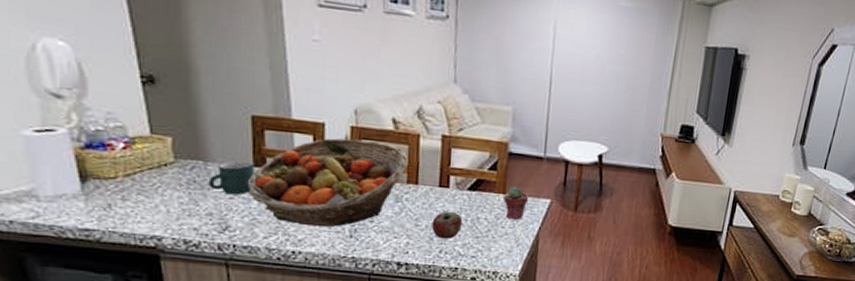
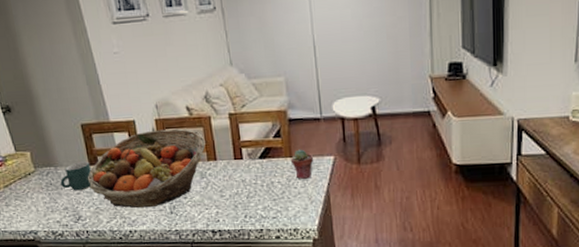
apple: present [431,211,463,239] -> none [234,179,260,205]

